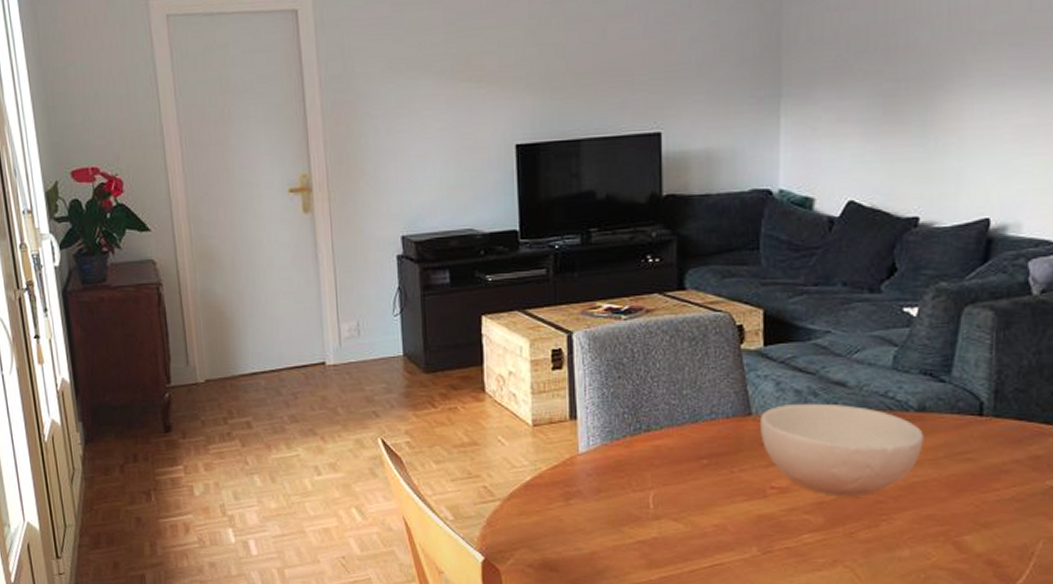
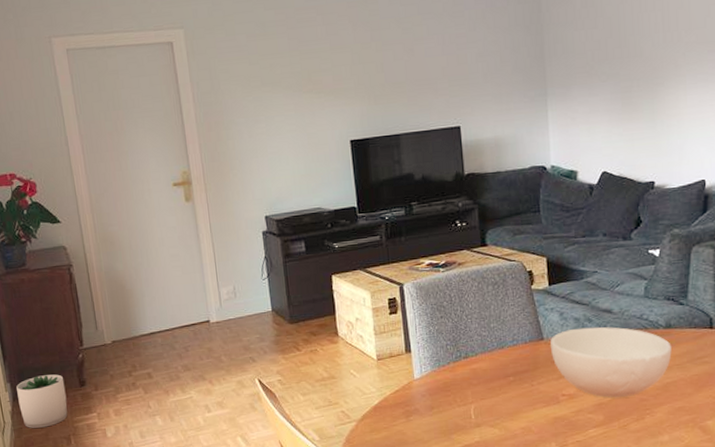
planter: none [89,415,149,479] -> present [16,374,68,429]

